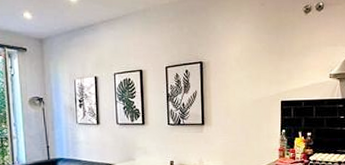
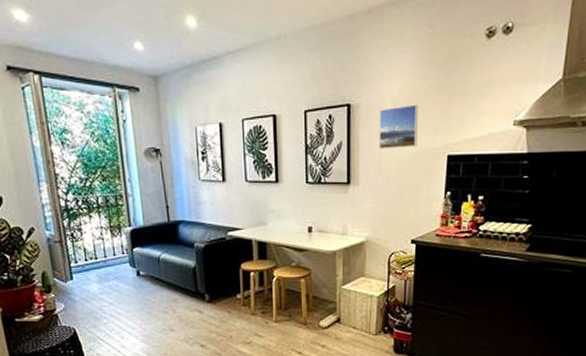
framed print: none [225,62,257,97] -> present [379,104,418,149]

